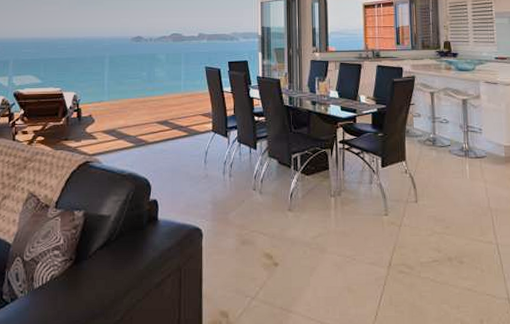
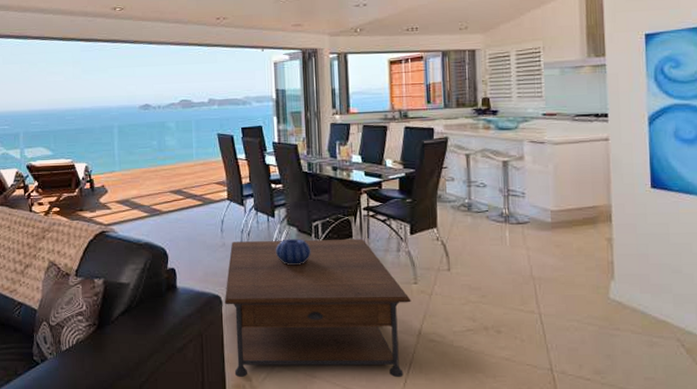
coffee table: none [204,171,382,314] -> present [224,238,411,378]
decorative bowl: none [256,170,290,197] -> present [275,238,311,266]

